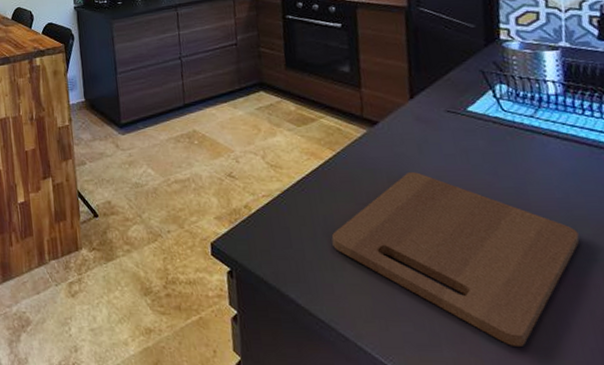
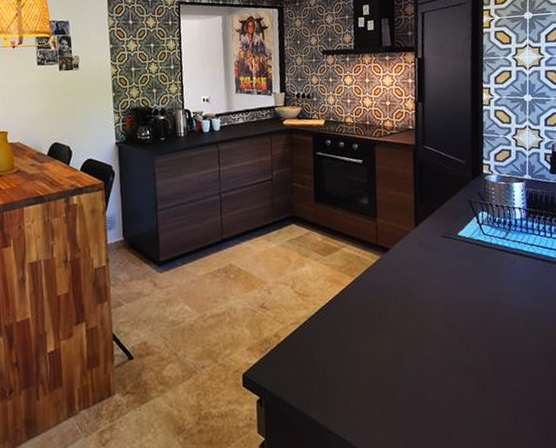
cutting board: present [331,172,580,346] -> none [349,292,535,437]

